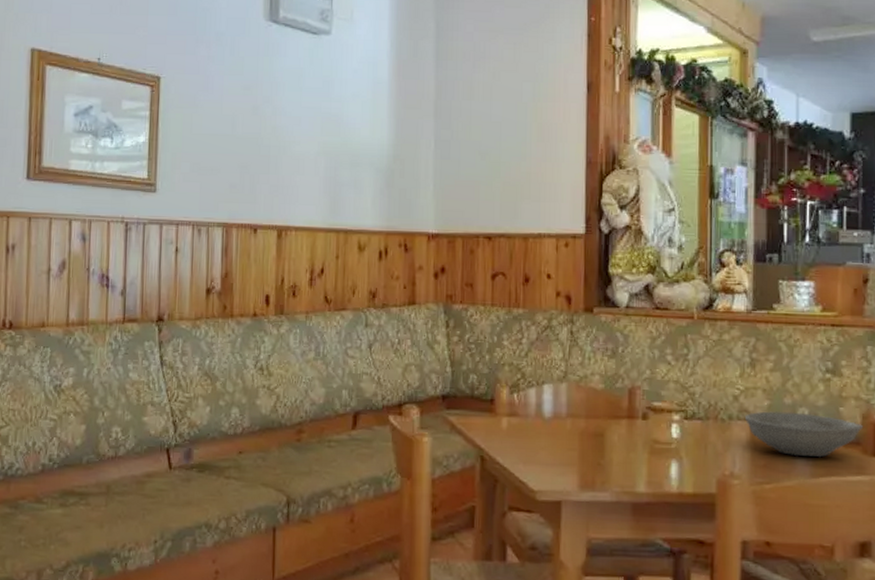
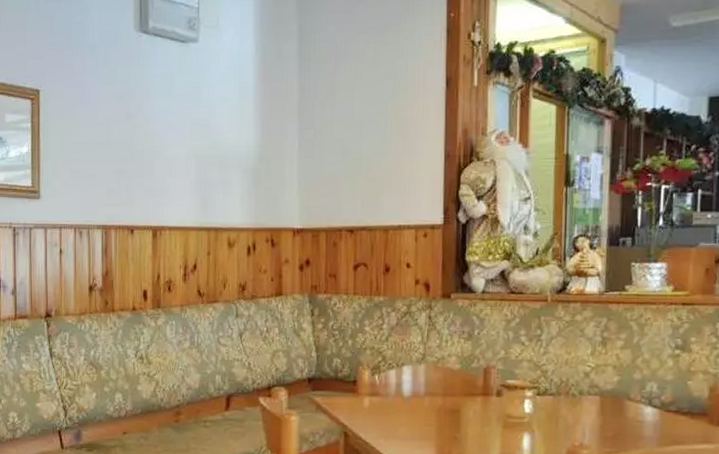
bowl: present [744,411,864,458] -> none [594,386,711,428]

